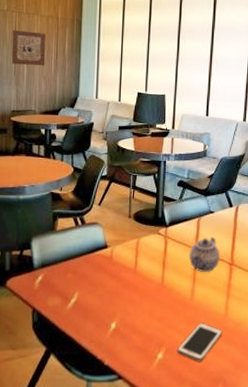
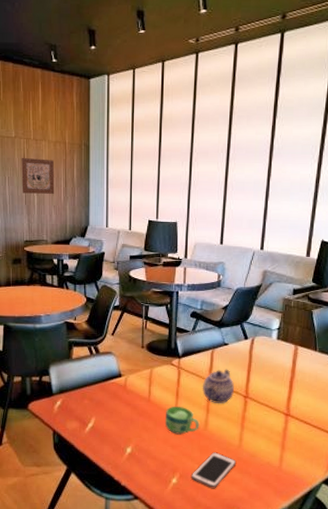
cup: none [151,277,186,306] -> present [164,407,200,435]

